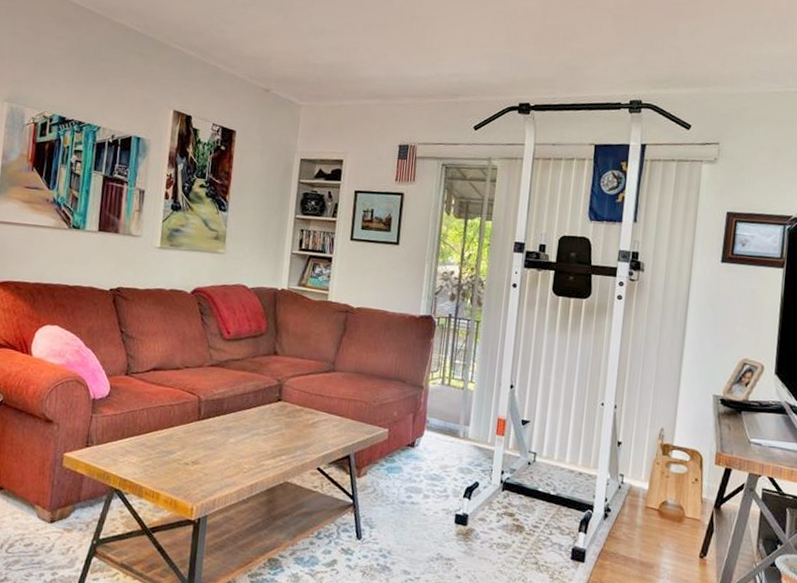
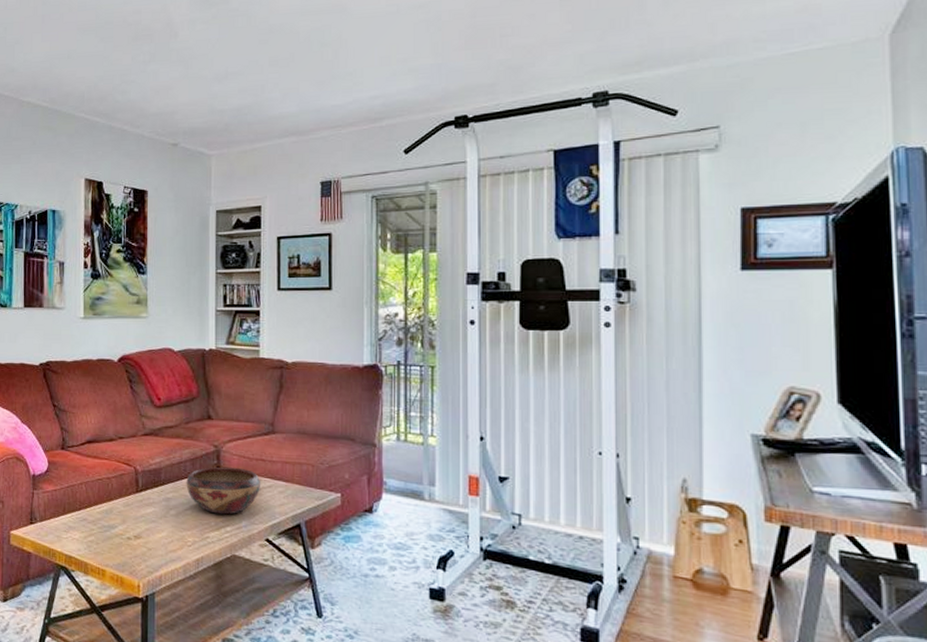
decorative bowl: none [247,399,318,445] -> present [186,466,261,515]

